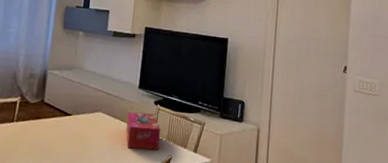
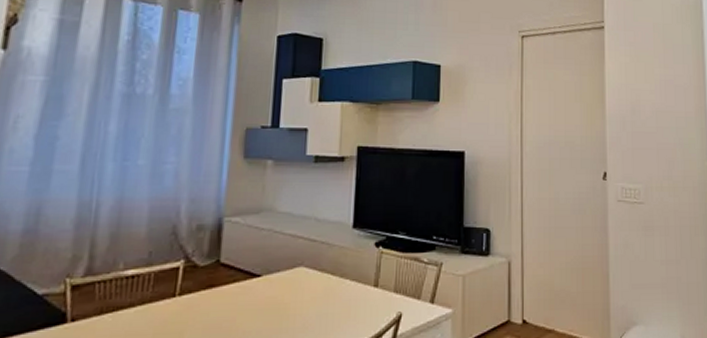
tissue box: present [125,111,161,150] -> none [338,260,385,310]

